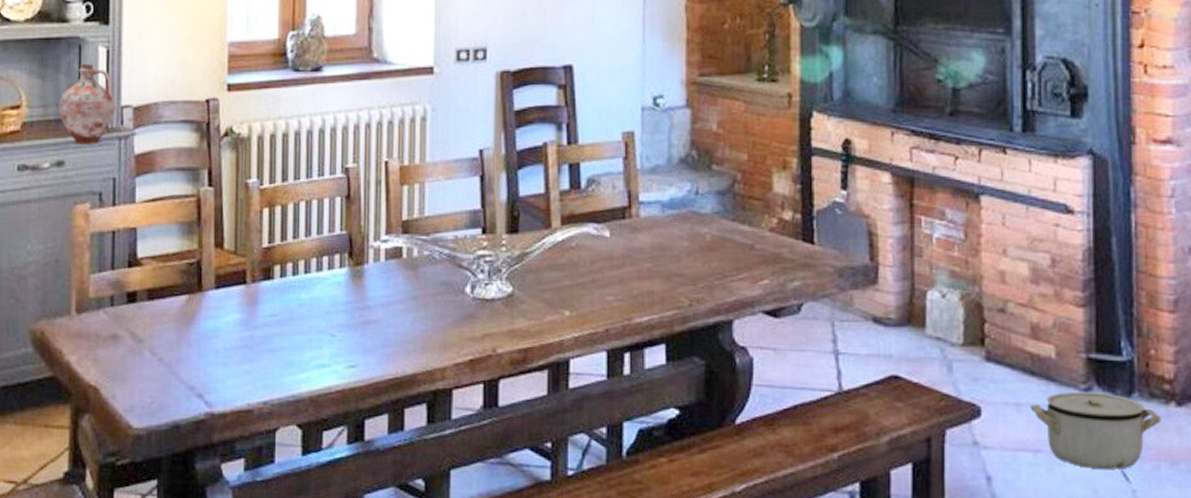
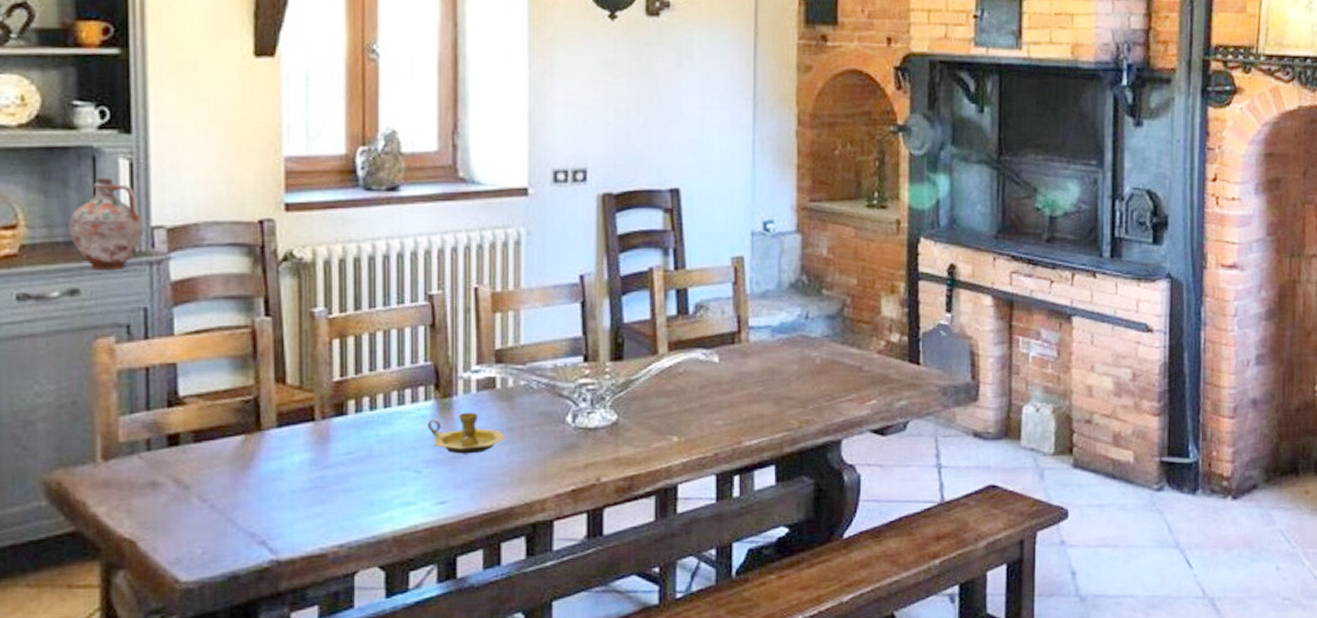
candlestick: none [341,280,411,320] -> present [427,412,506,454]
cooking pot: present [1030,391,1161,469] -> none [1110,491,1220,558]

